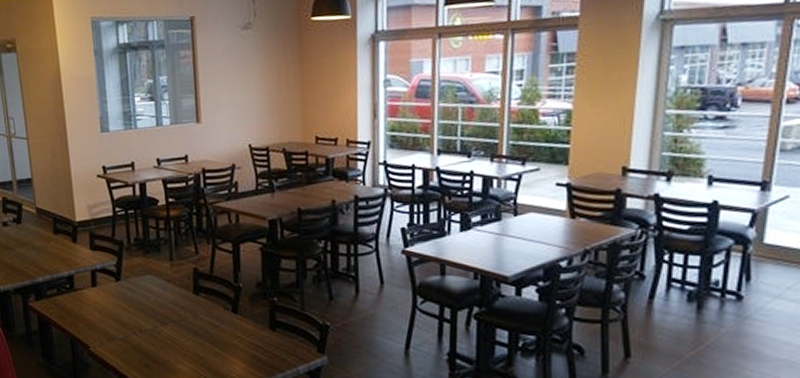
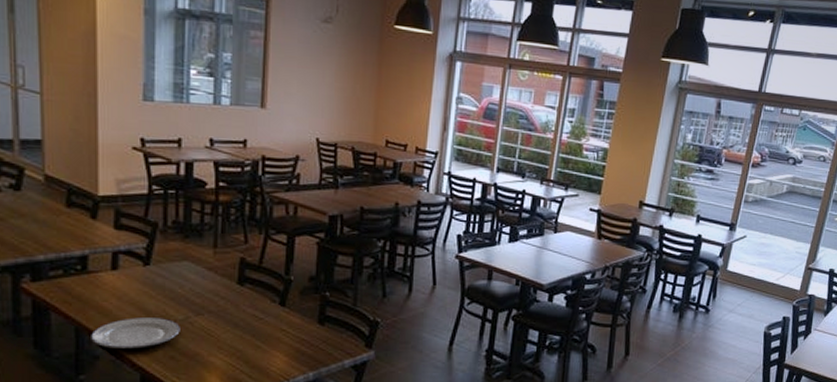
plate: none [82,328,151,357] -> present [91,317,180,349]

